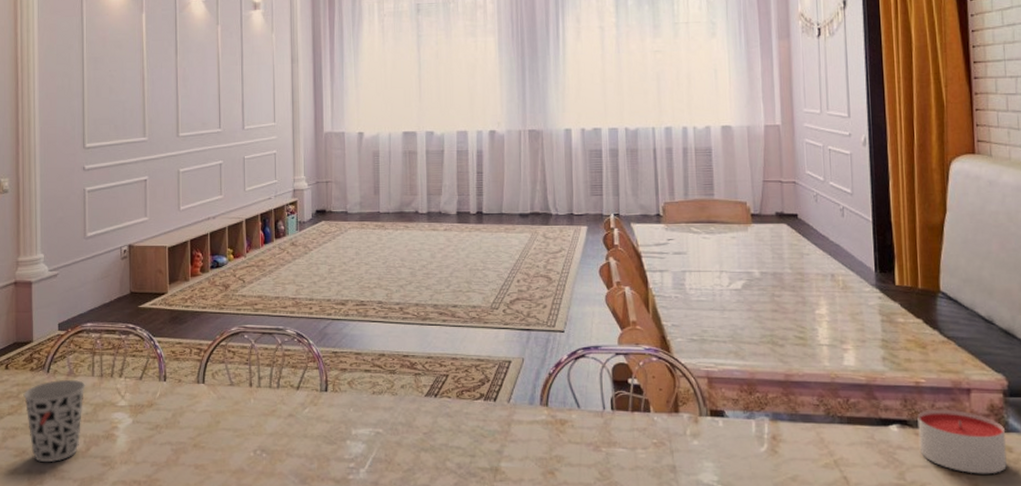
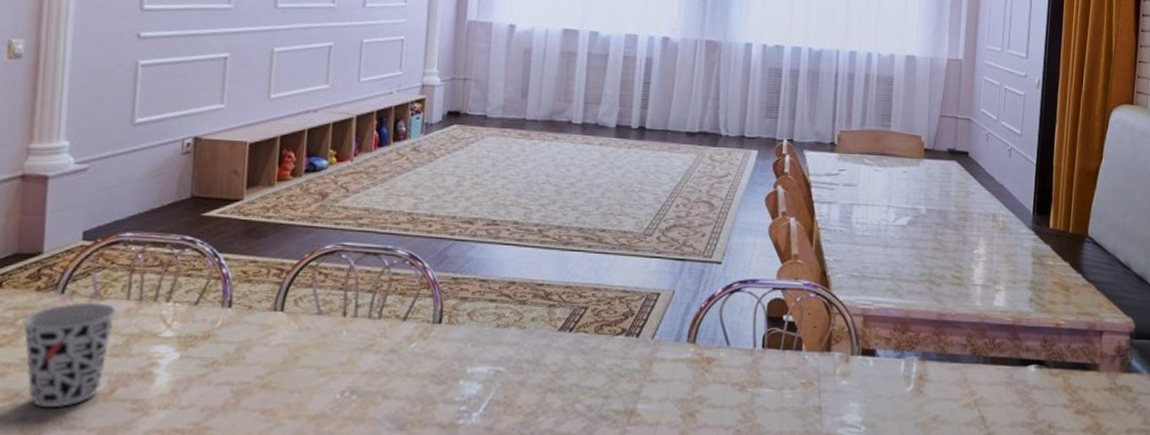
candle: present [917,409,1007,474] -> none [1052,350,1127,413]

